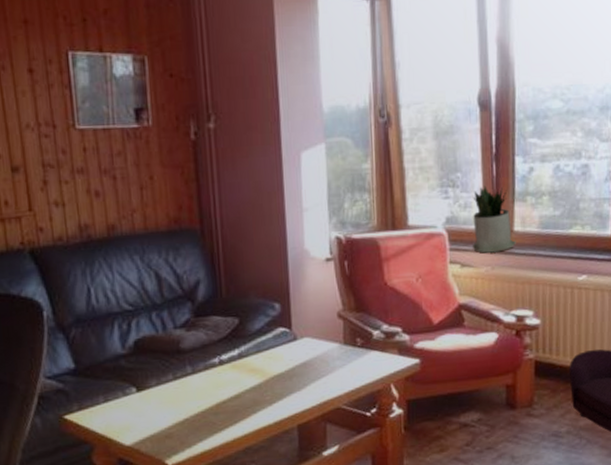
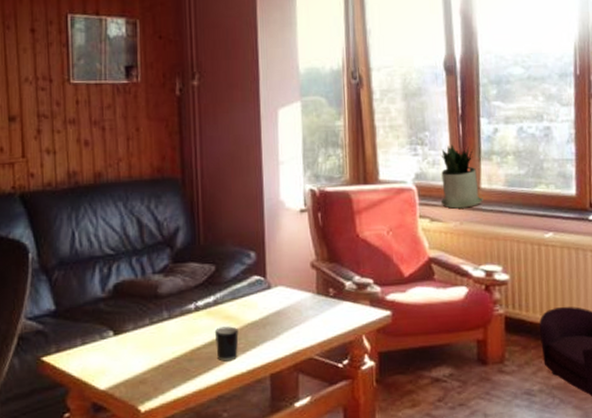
mug: none [239,379,265,414] -> present [214,326,239,361]

